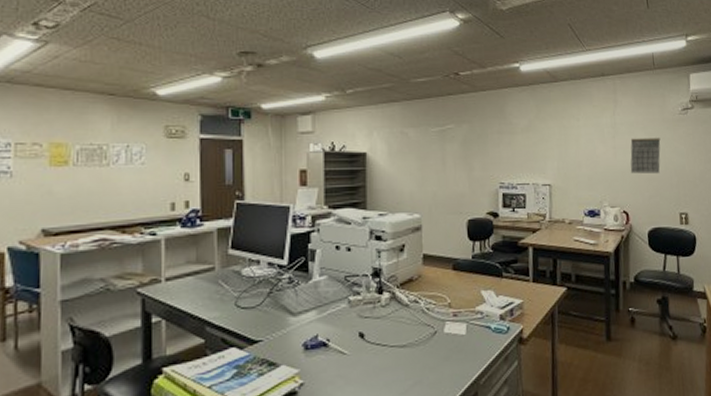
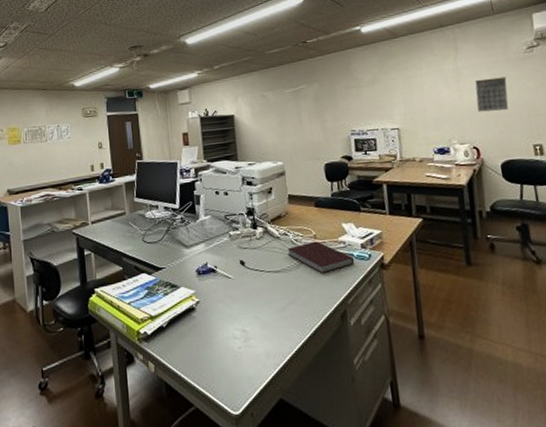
notebook: none [416,310,491,350] -> present [287,241,355,274]

